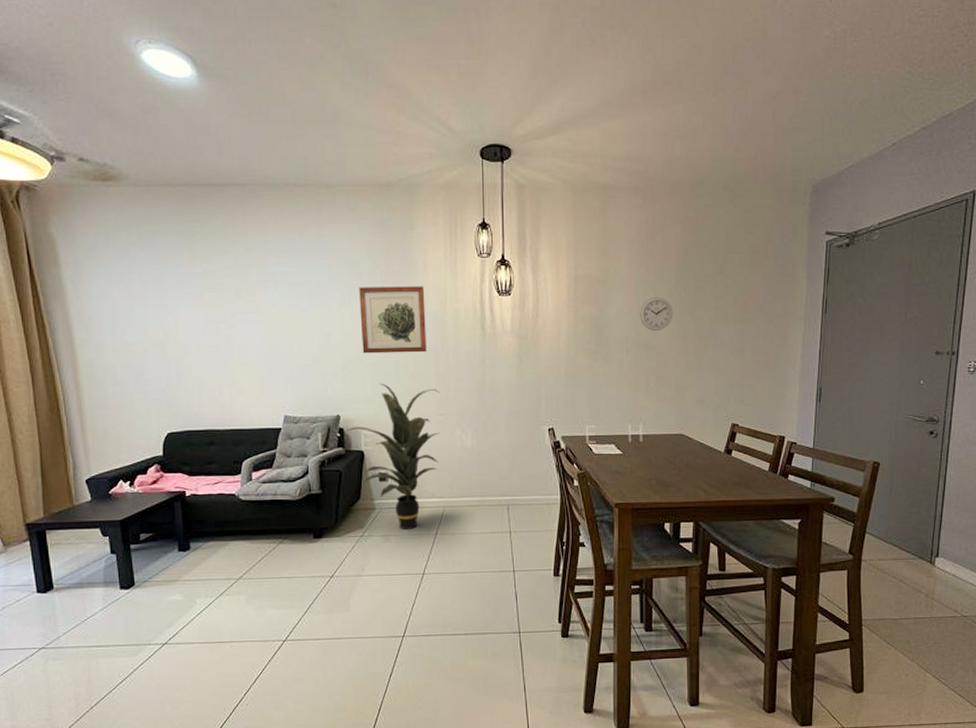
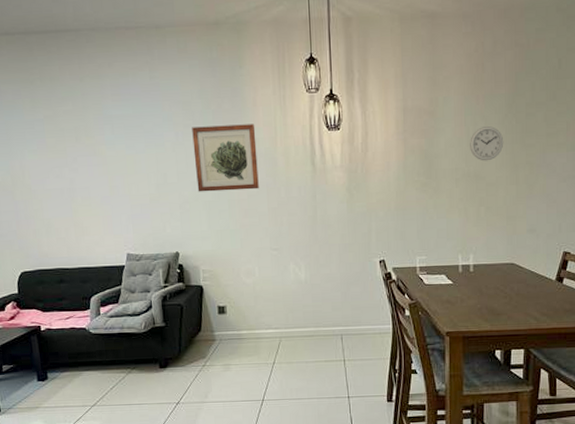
indoor plant: present [346,383,440,531] -> none [185,220,274,360]

